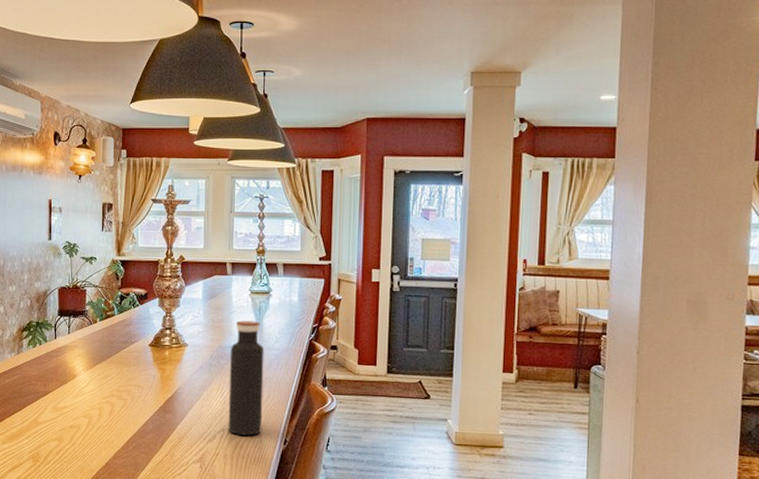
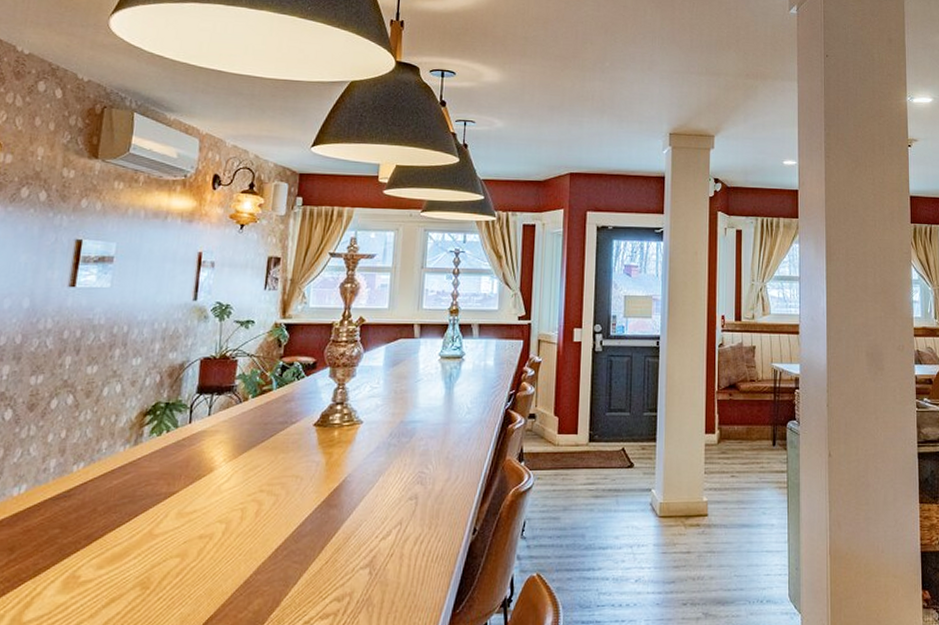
water bottle: present [228,320,264,436] -> none [406,390,454,528]

